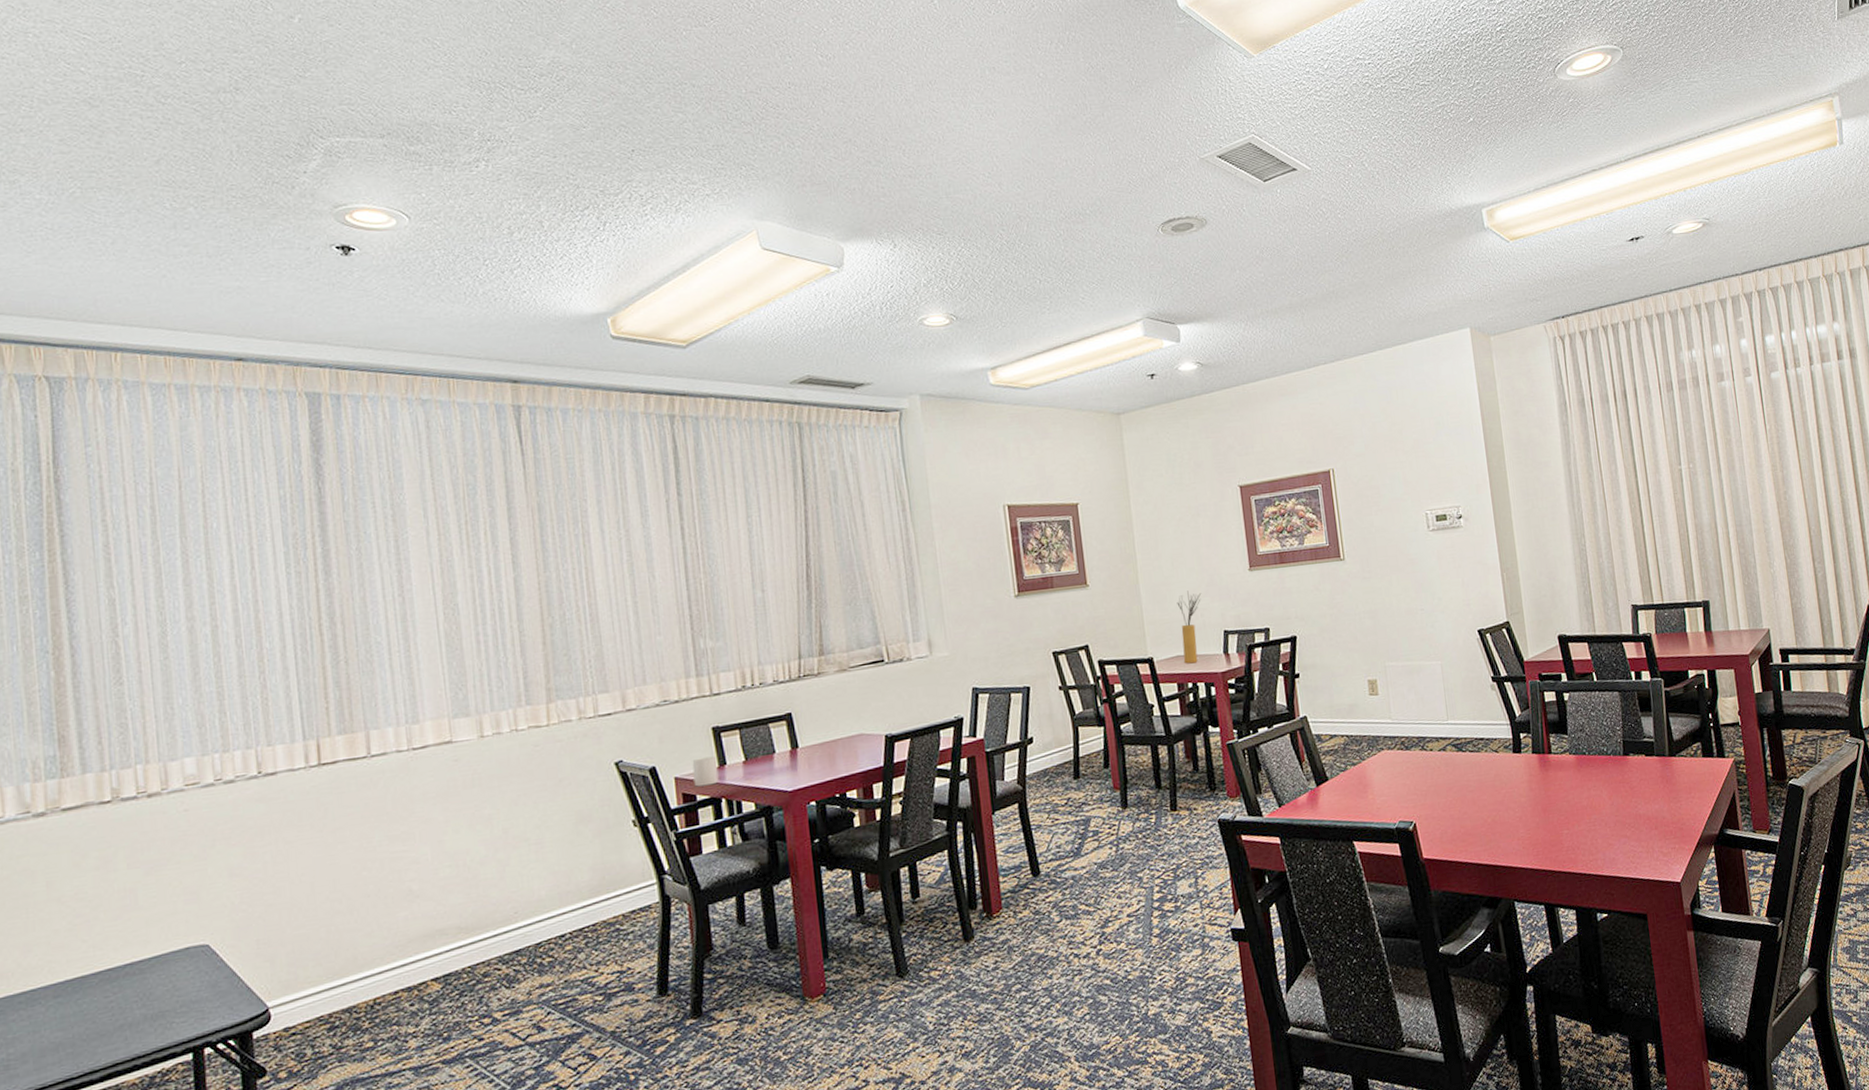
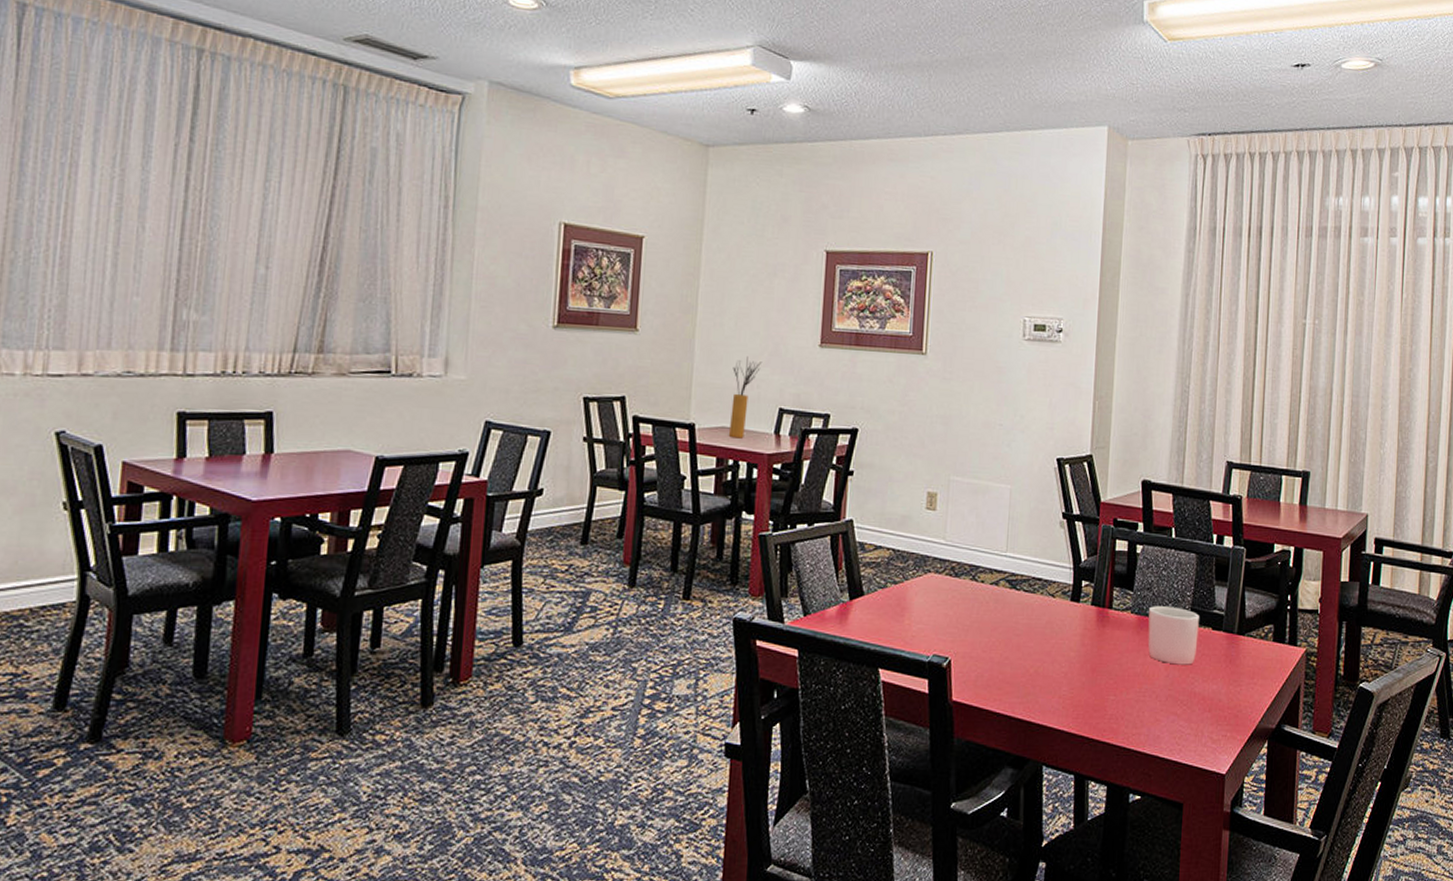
mug: present [692,756,719,787] -> none [144,444,176,478]
mug: none [1584,742,1635,794] -> present [1147,606,1199,665]

